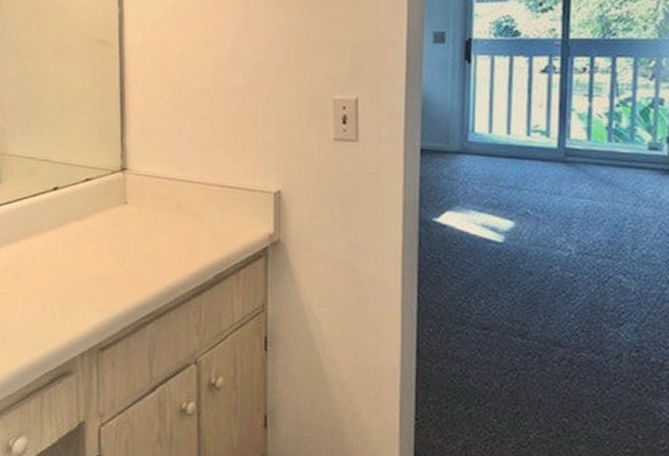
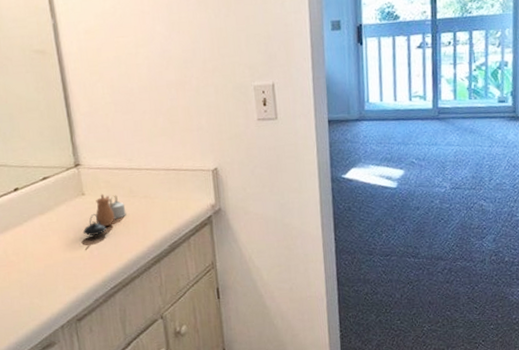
teapot: none [119,205,170,252] -> present [83,194,126,236]

